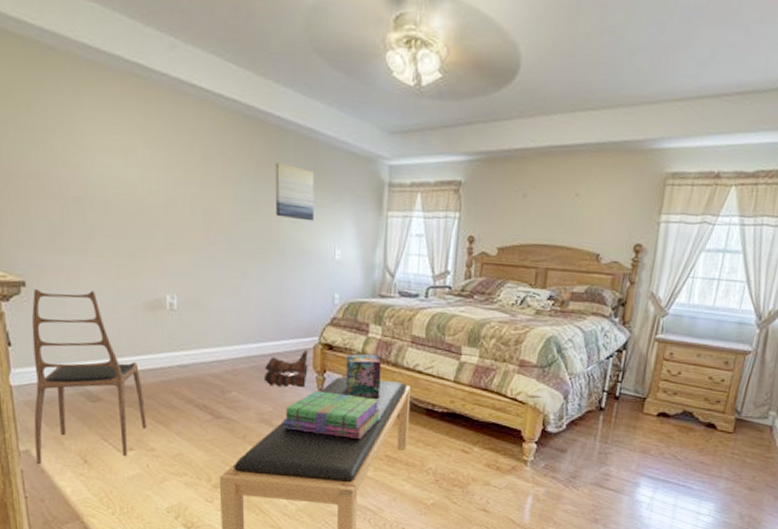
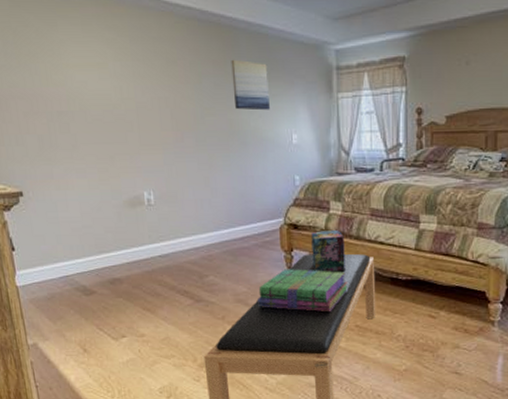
chair: present [31,288,147,465] -> none [30,194,136,356]
boots: present [263,350,309,388] -> none [236,232,277,268]

